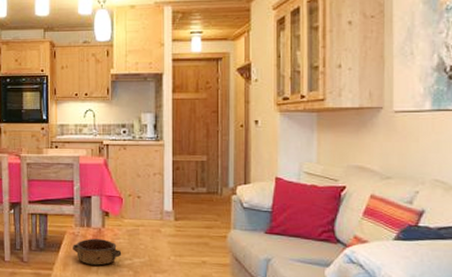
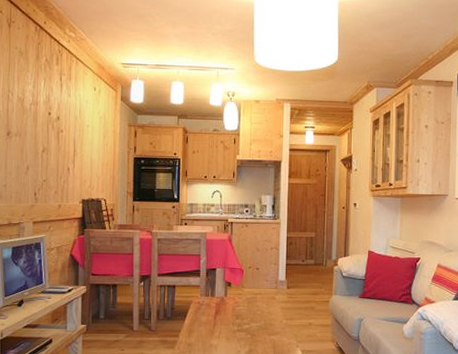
bowl: present [73,238,122,266] -> none [198,307,241,331]

